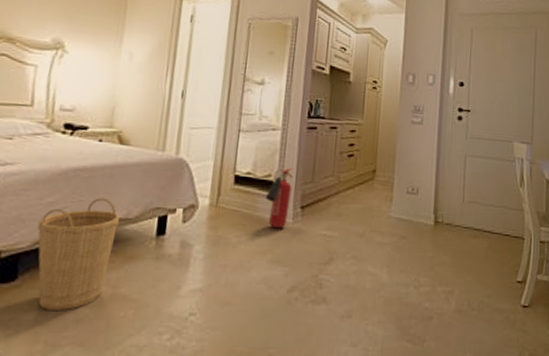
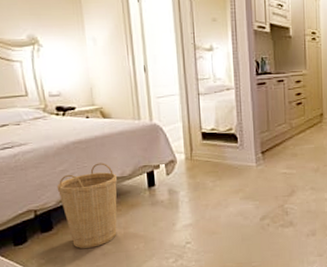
fire extinguisher: present [265,168,294,229] -> none [230,121,252,172]

